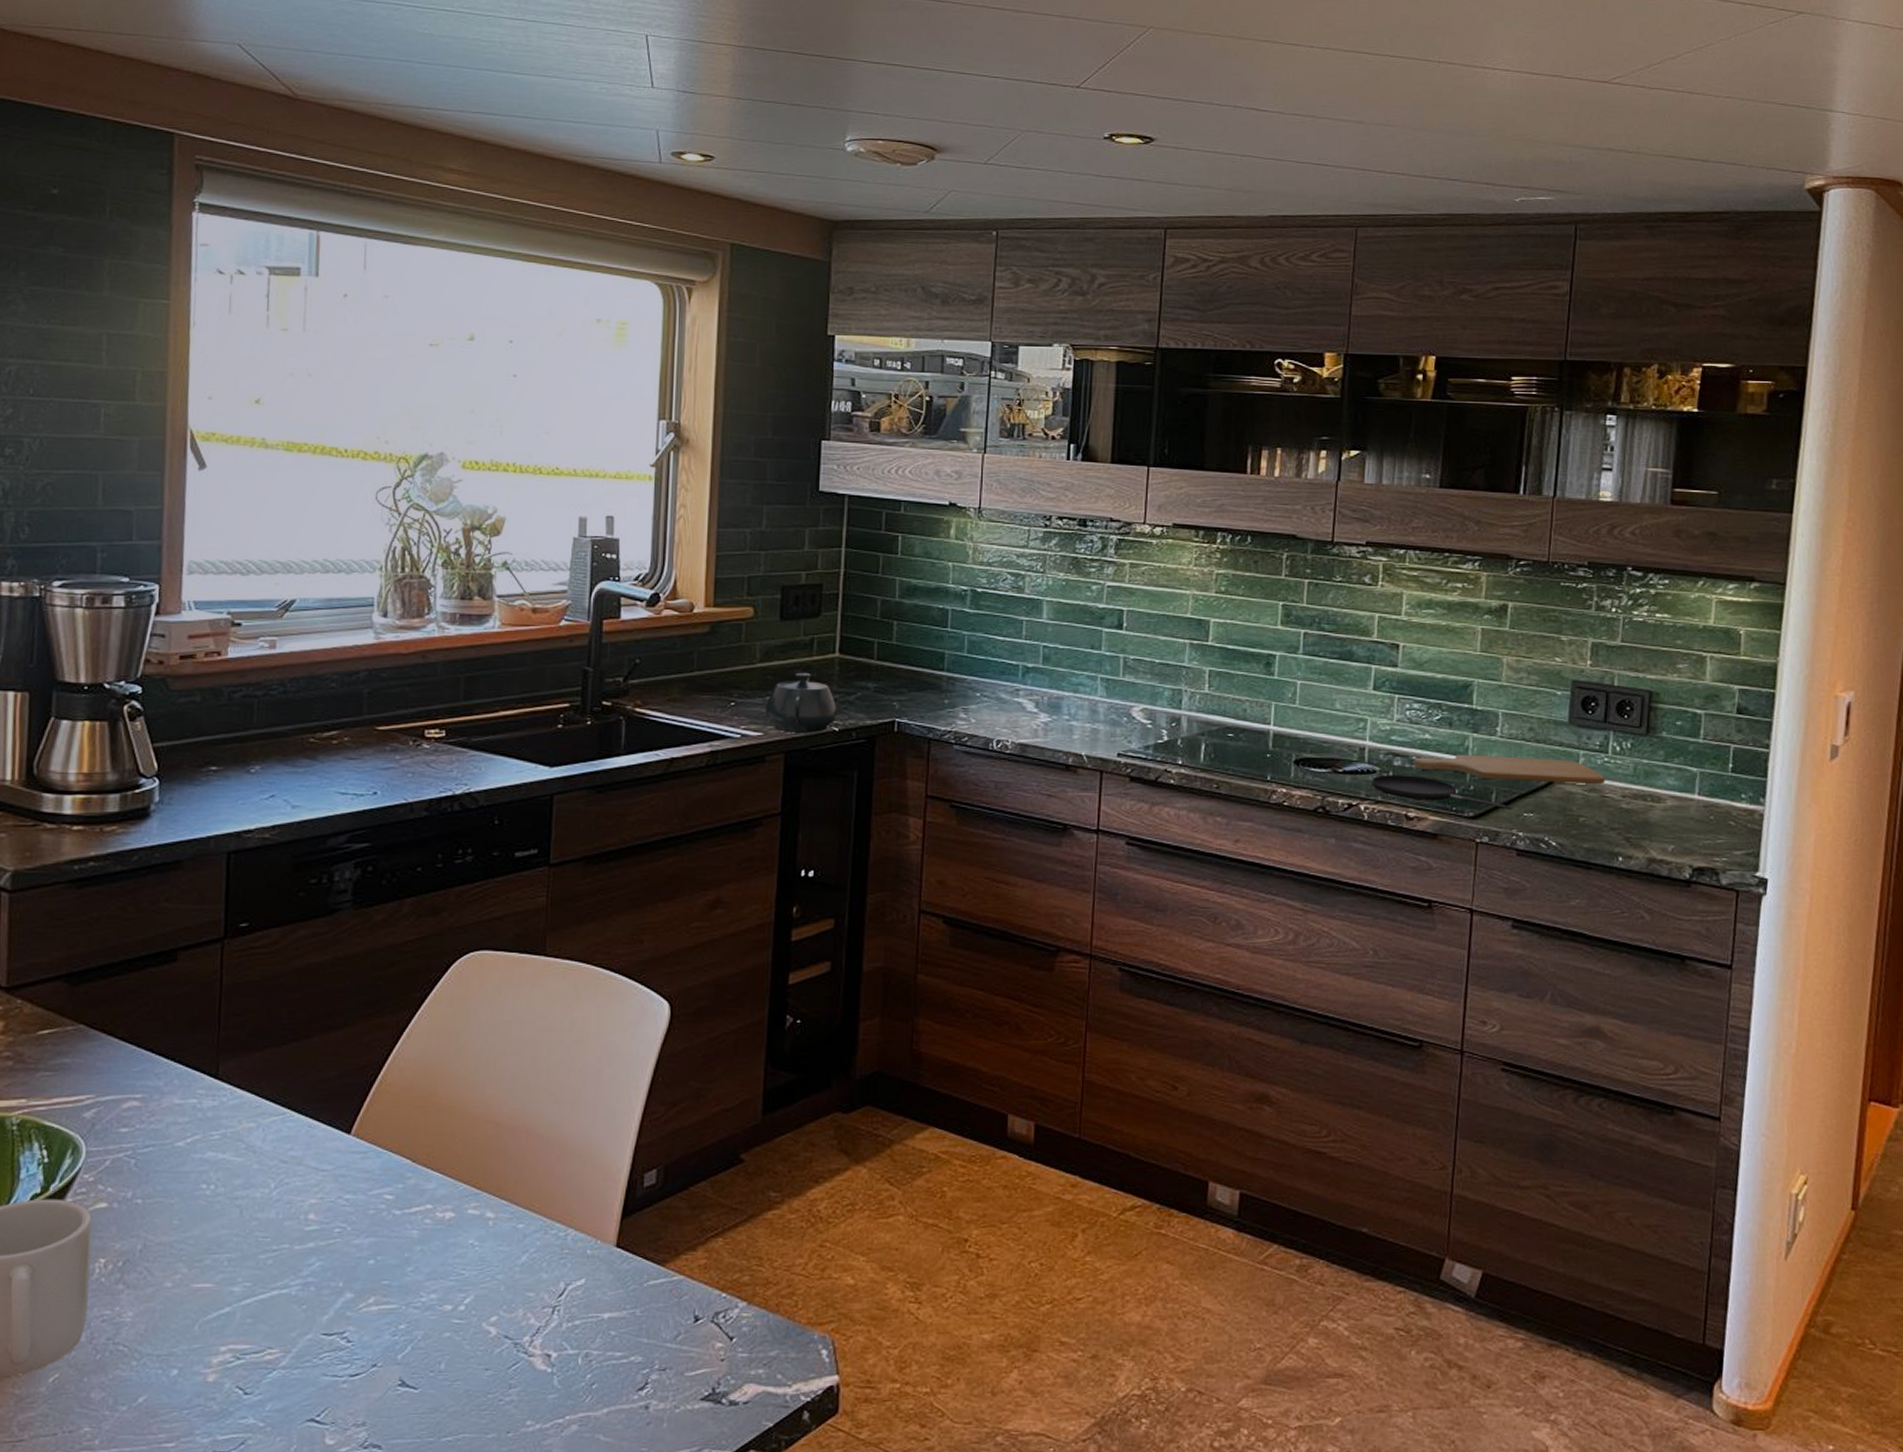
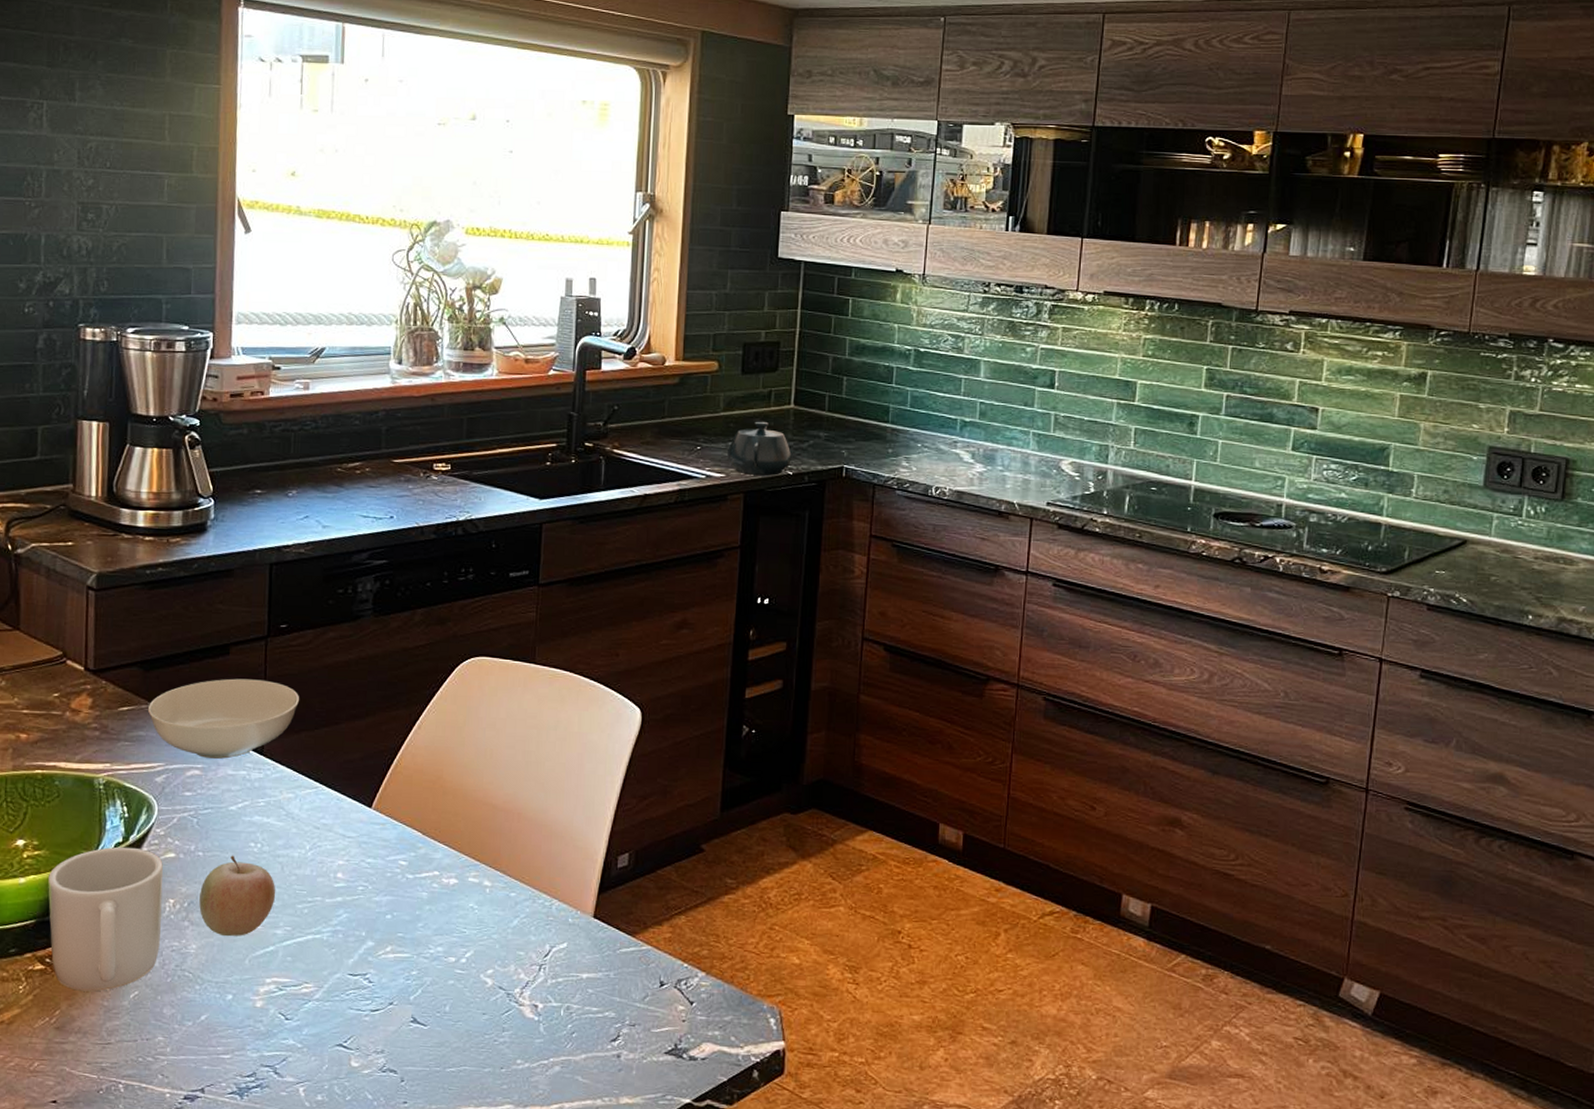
bowl: none [74,989,264,1086] -> present [147,678,300,759]
fruit: none [137,1200,233,1299] -> present [199,855,276,937]
frying pan: present [1371,775,1512,810] -> none [1288,530,1424,567]
chopping board: present [1413,754,1606,785] -> none [1328,513,1519,546]

